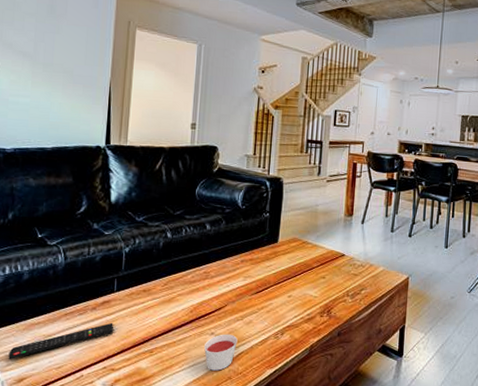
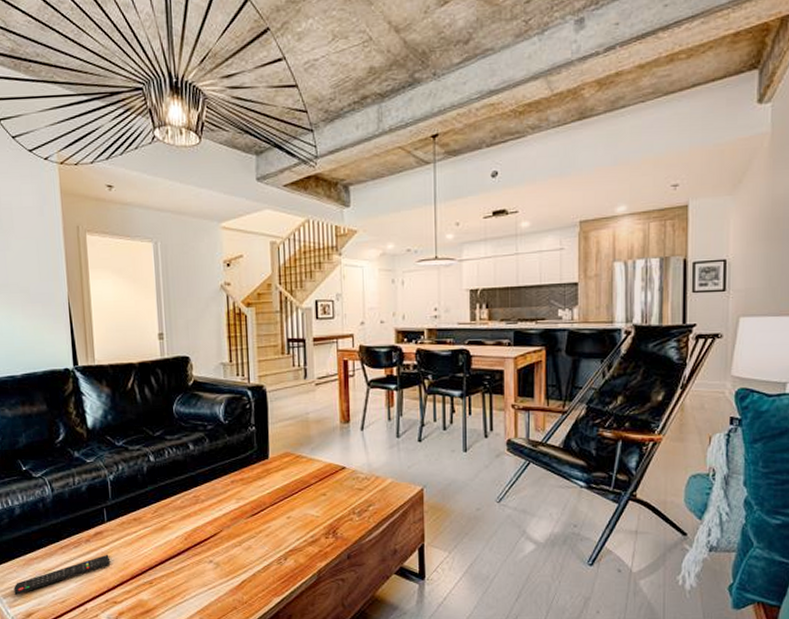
candle: present [204,334,238,371] -> none [204,561,239,601]

